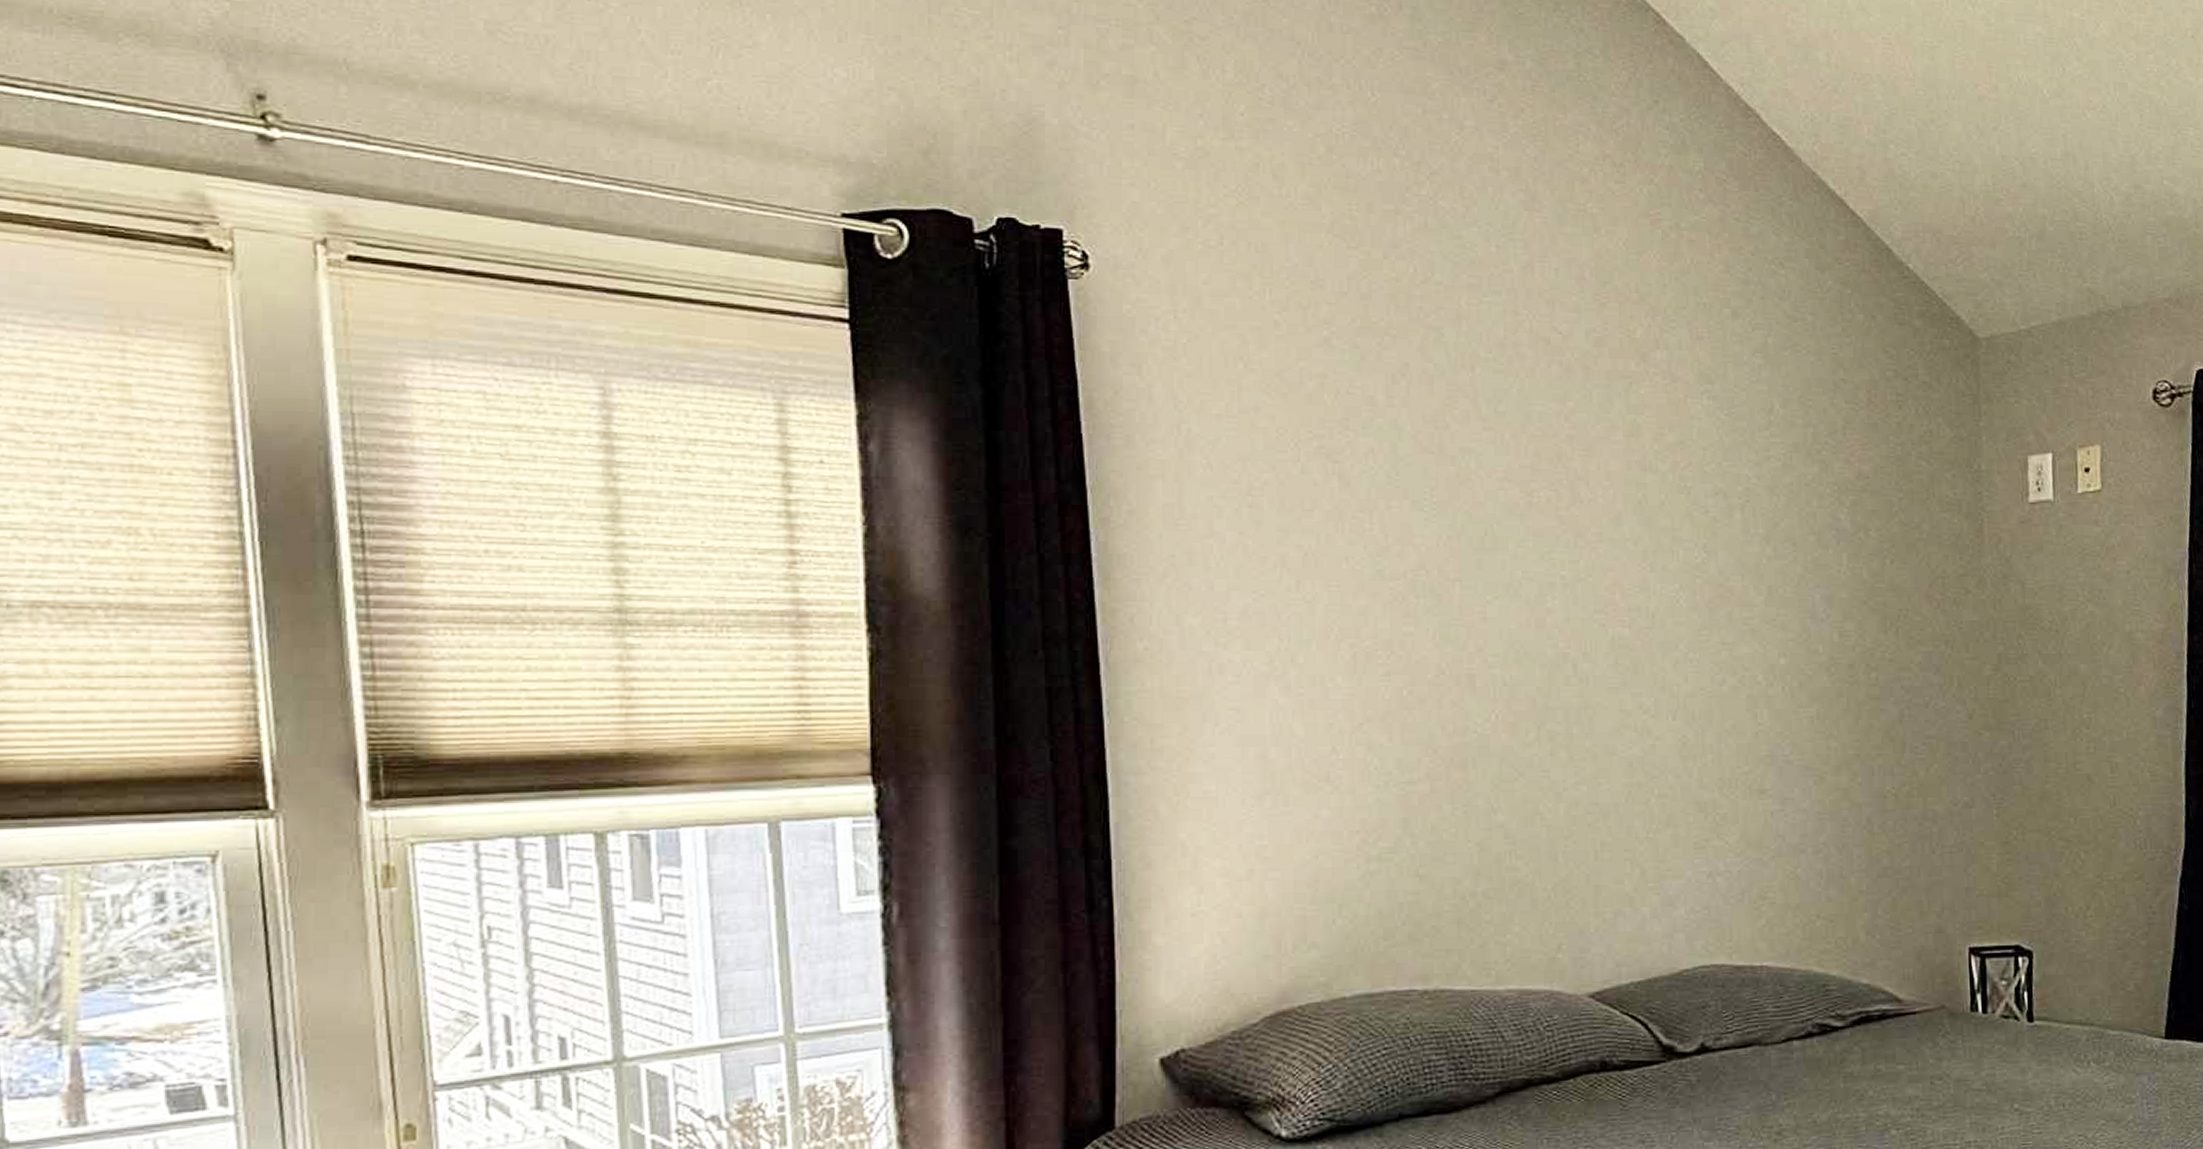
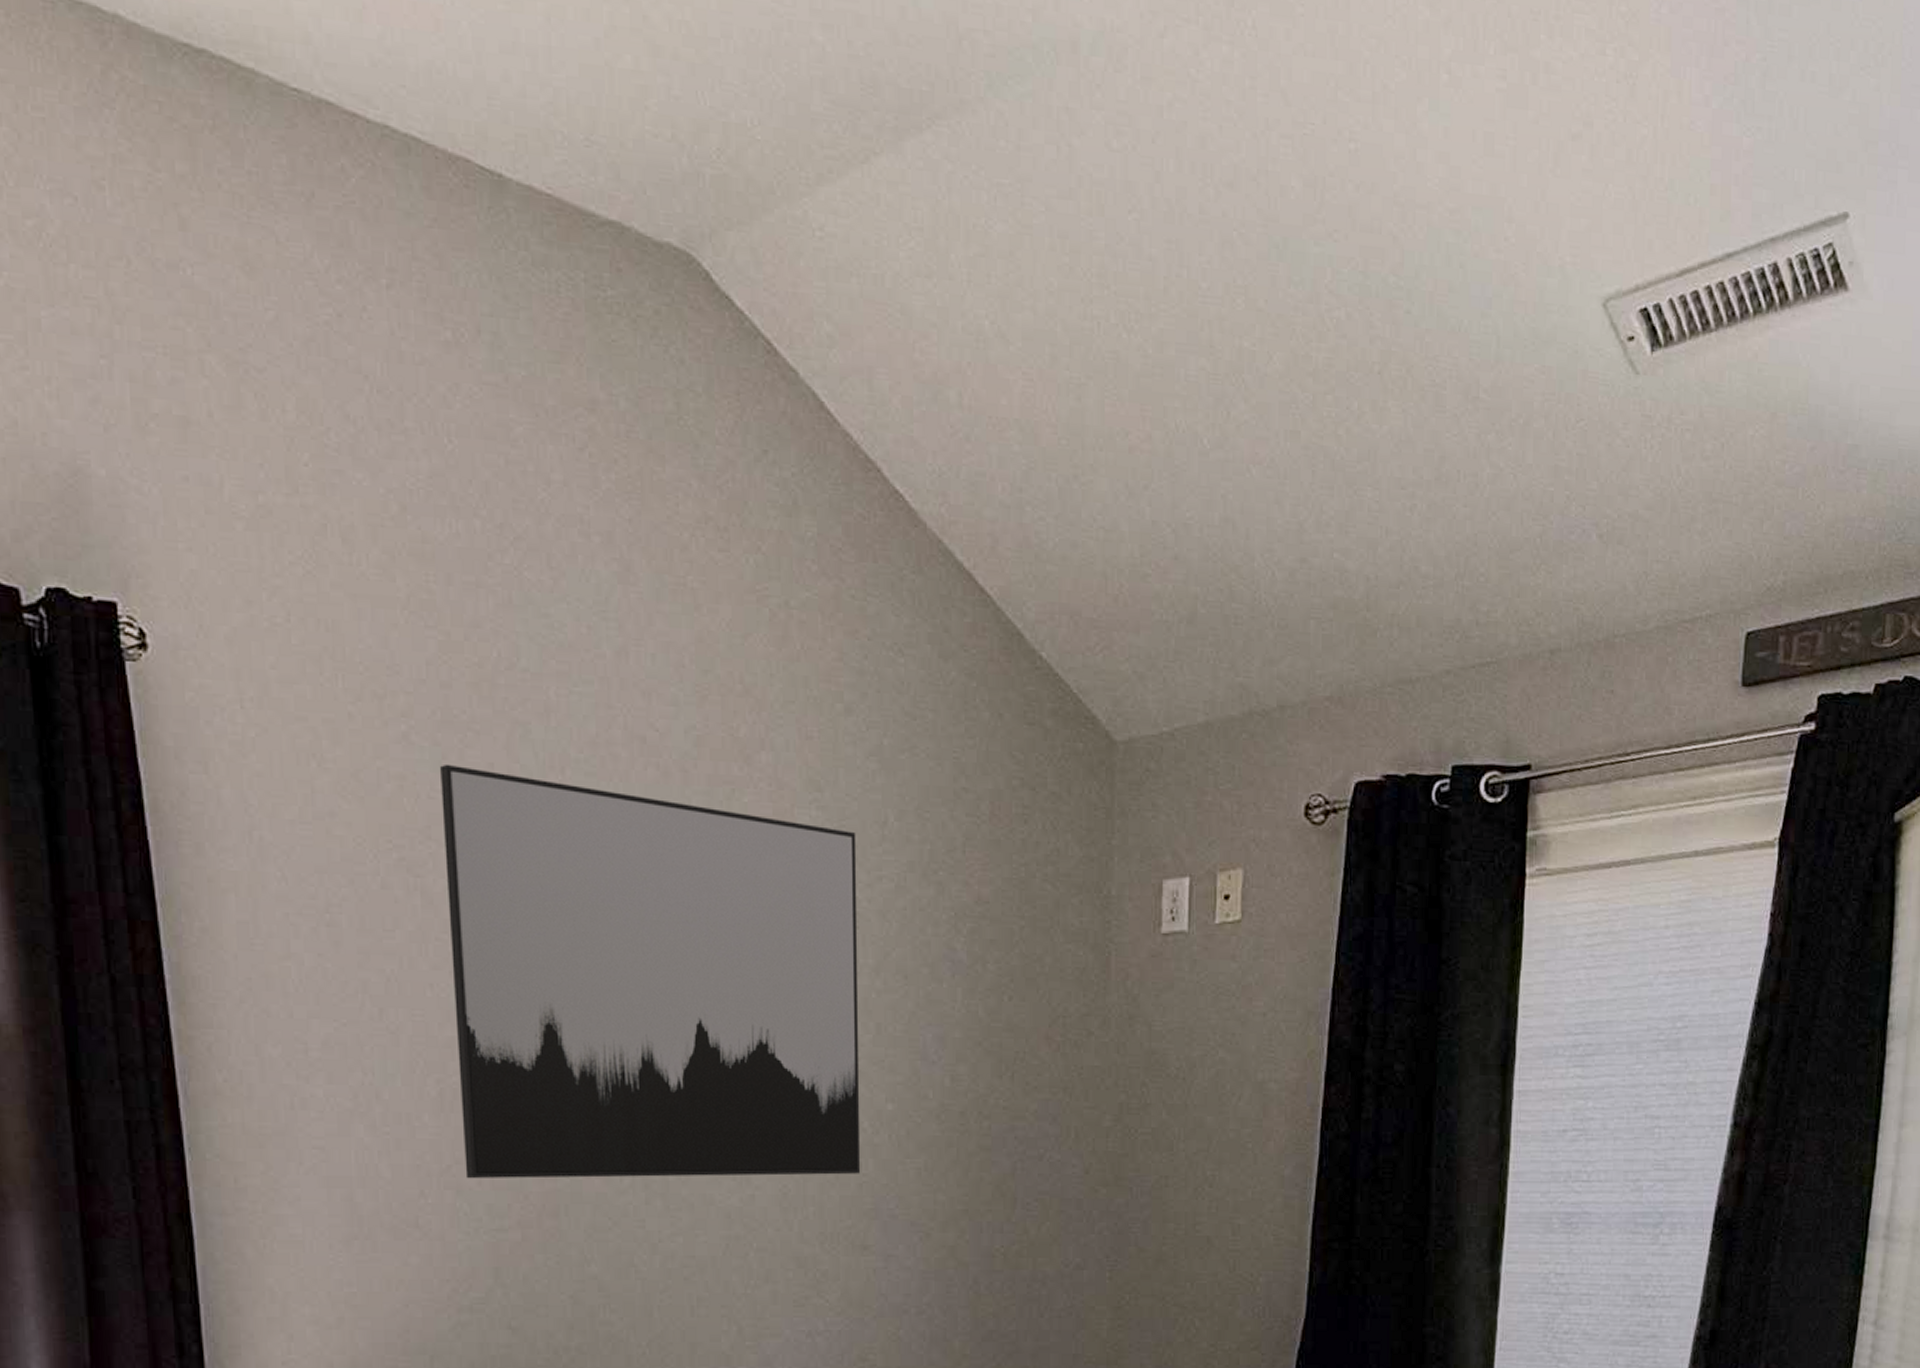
wall art: none [1359,364,1757,736] -> present [440,763,861,1179]

